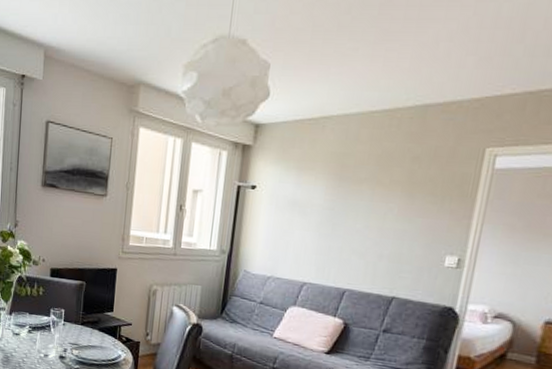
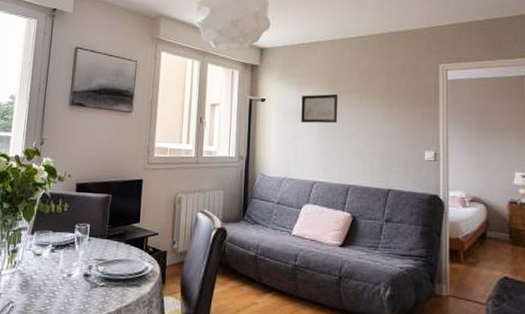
wall art: none [296,182,346,218] -> present [301,93,339,124]

